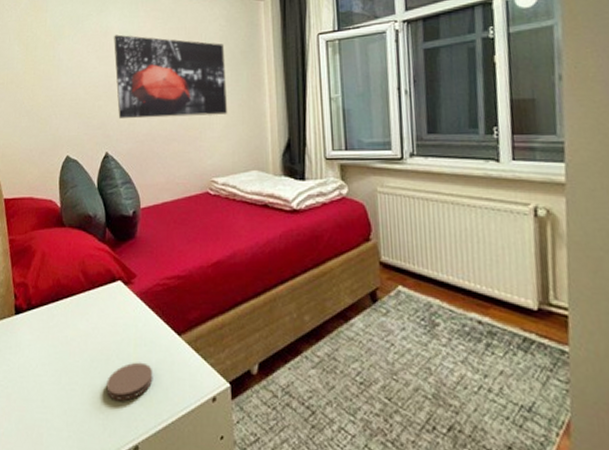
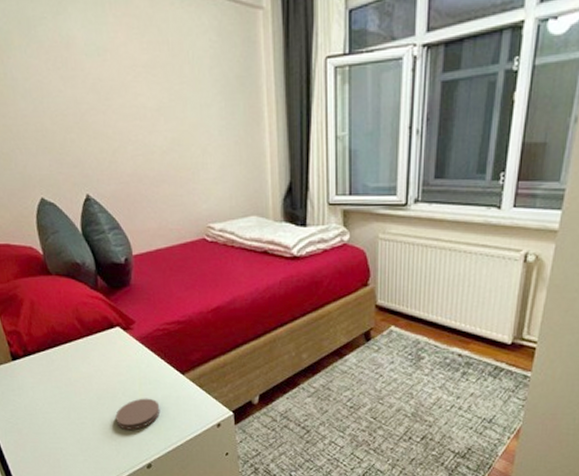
wall art: present [114,34,227,119] -> none [78,47,222,156]

